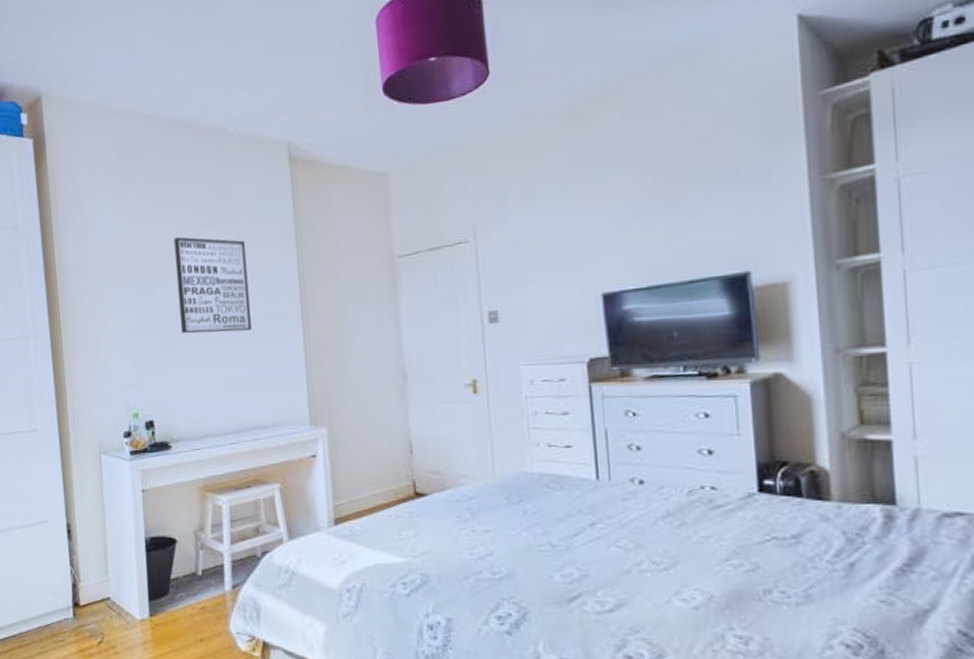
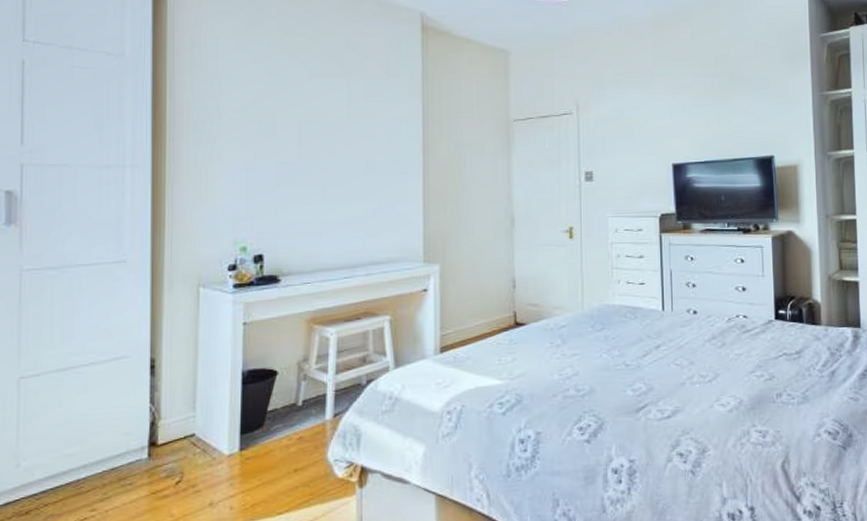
wall art: present [173,237,252,334] -> none [301,83,374,174]

